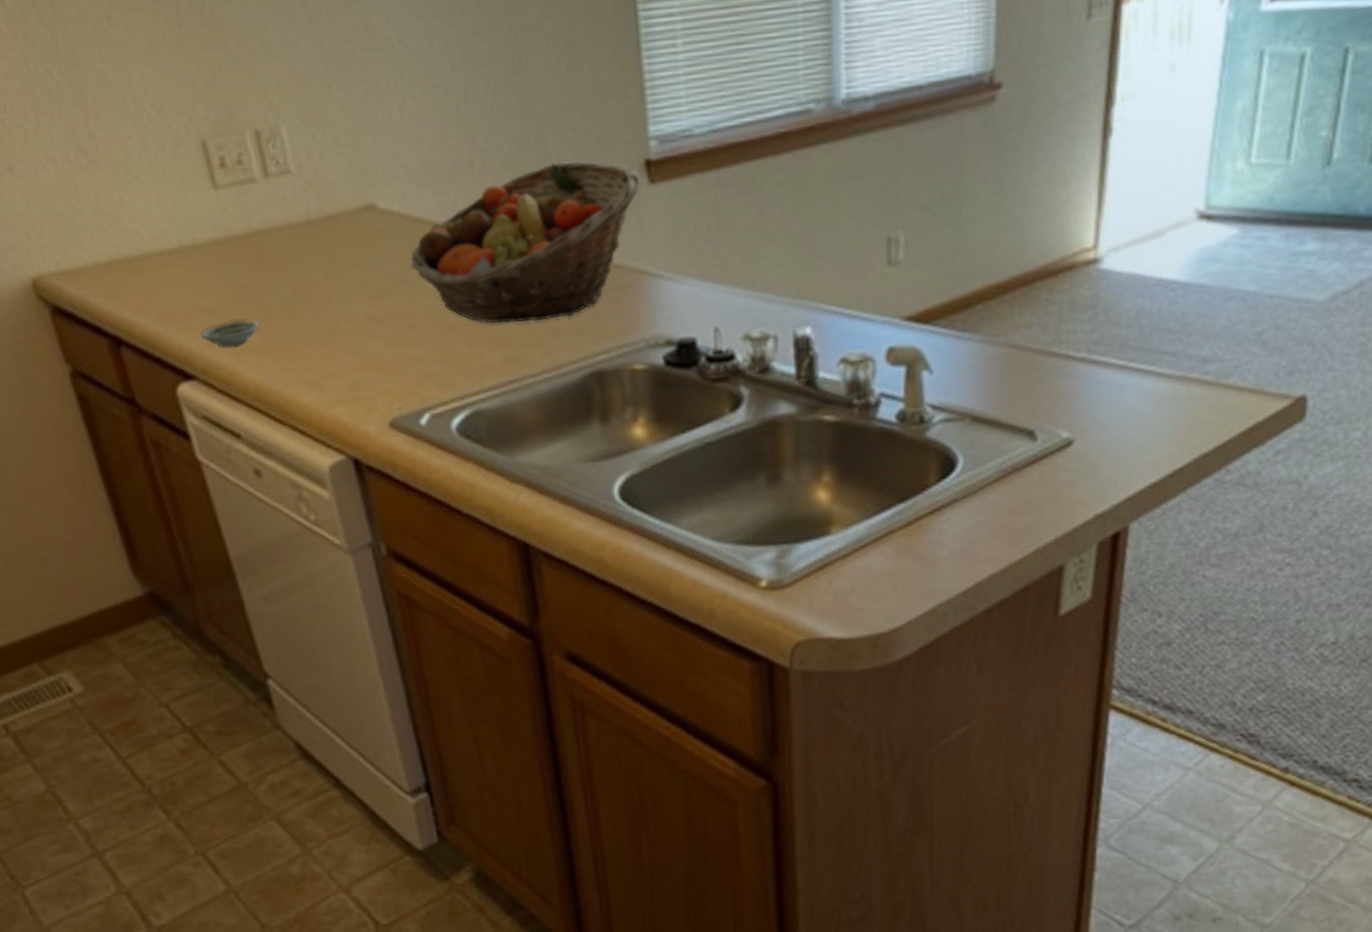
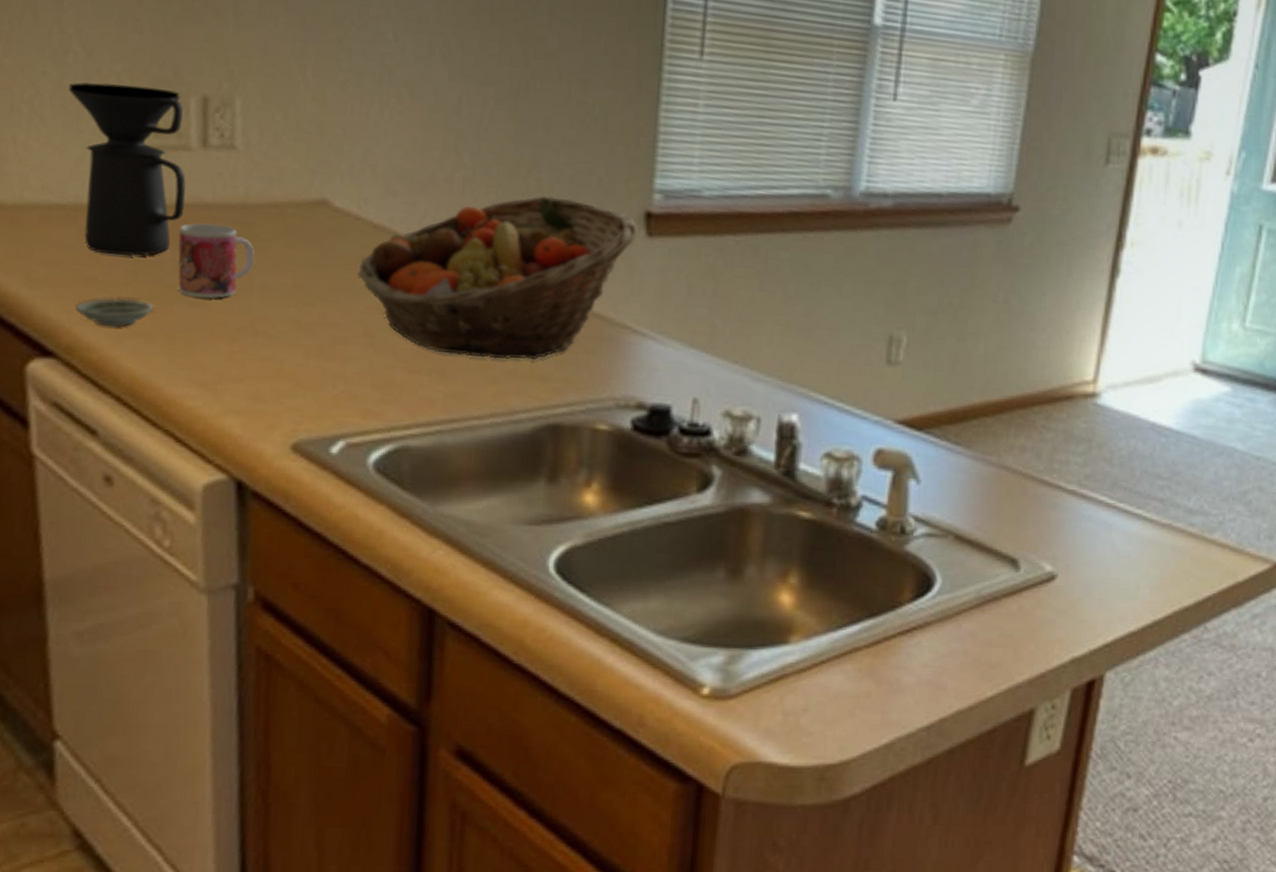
coffee maker: none [150,130,263,286] -> present [68,82,186,256]
mug: none [262,242,327,310] -> present [178,222,254,299]

